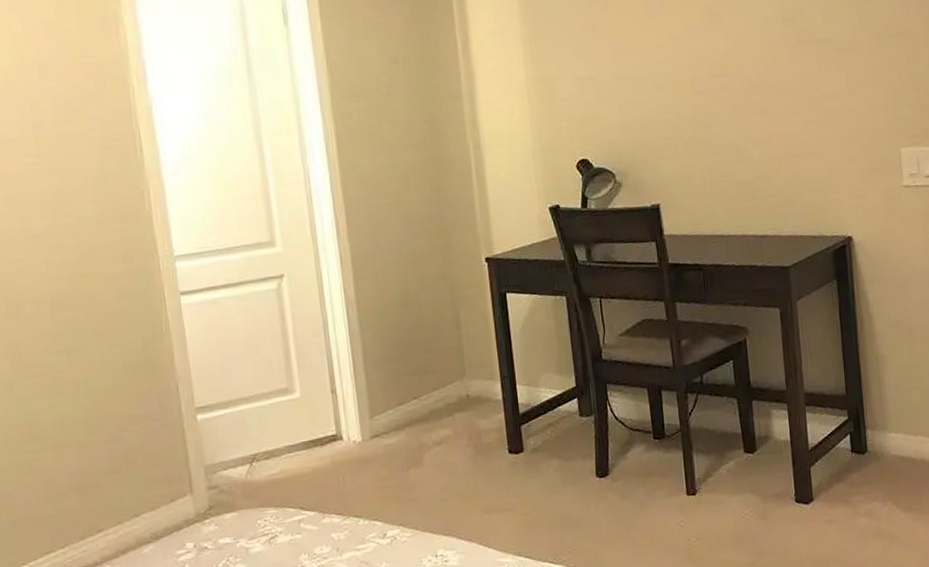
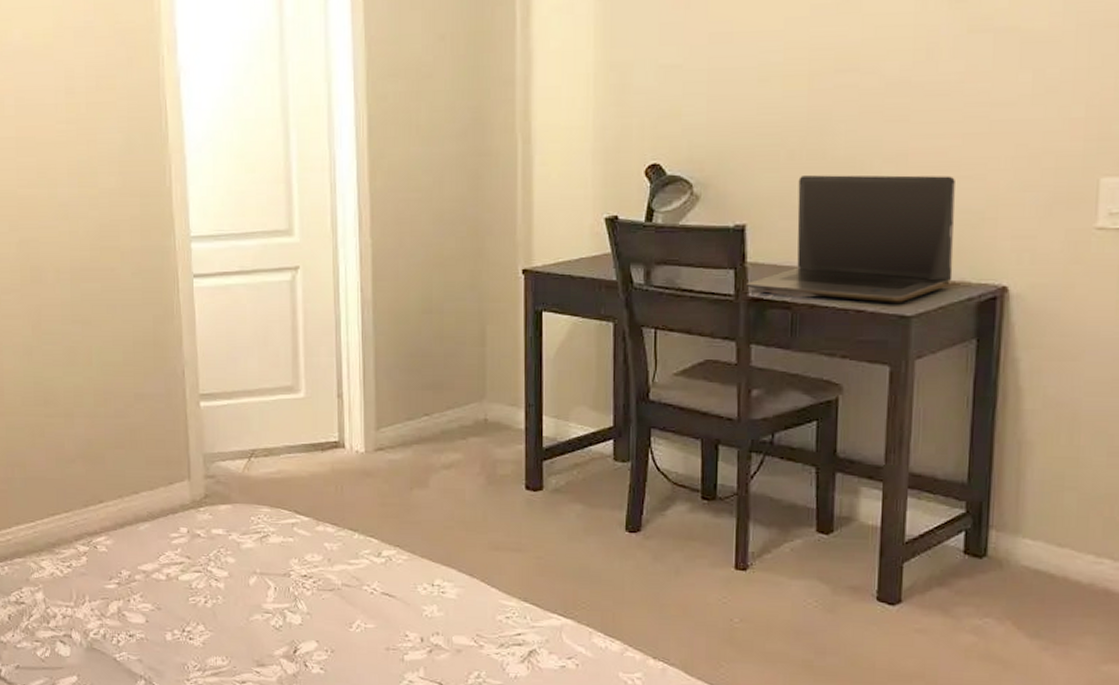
laptop computer: none [666,154,814,258] -> present [747,175,955,303]

